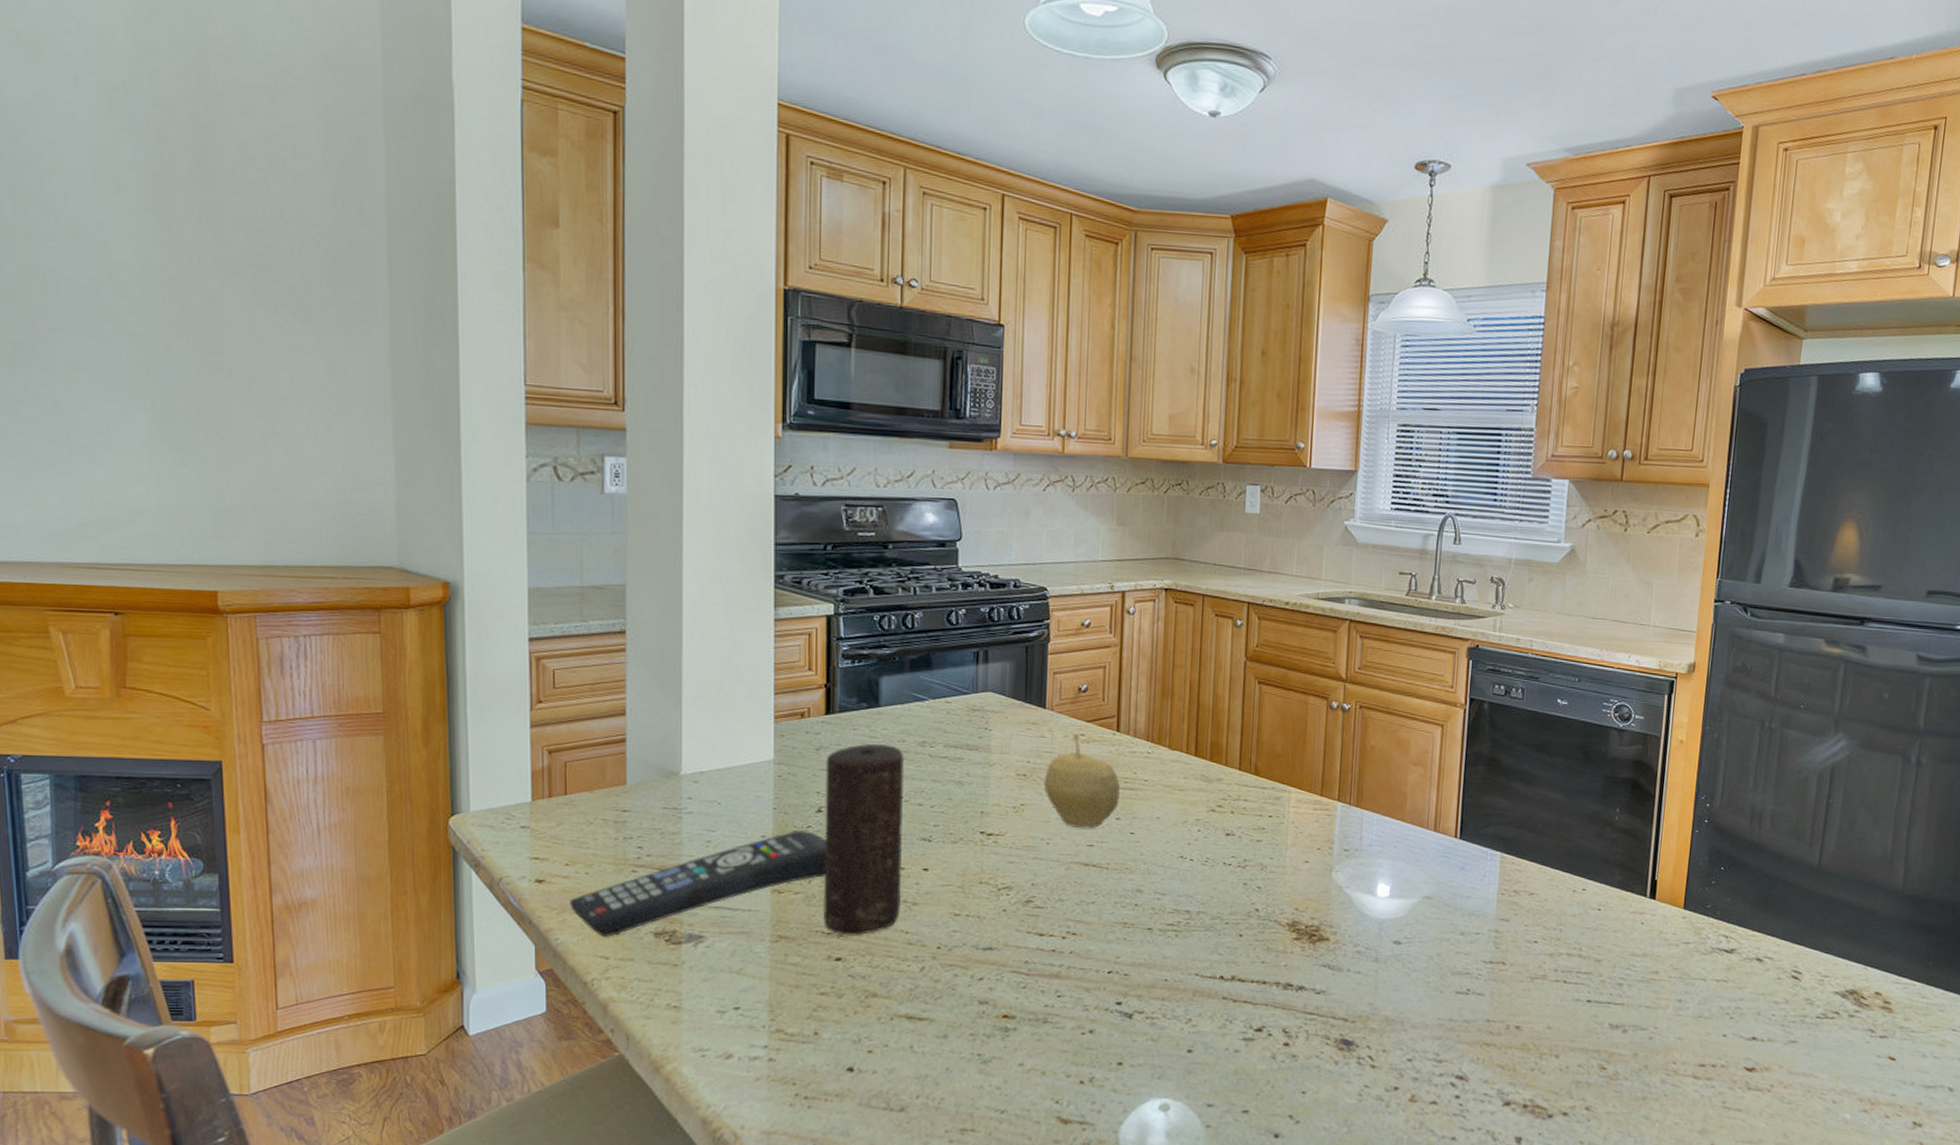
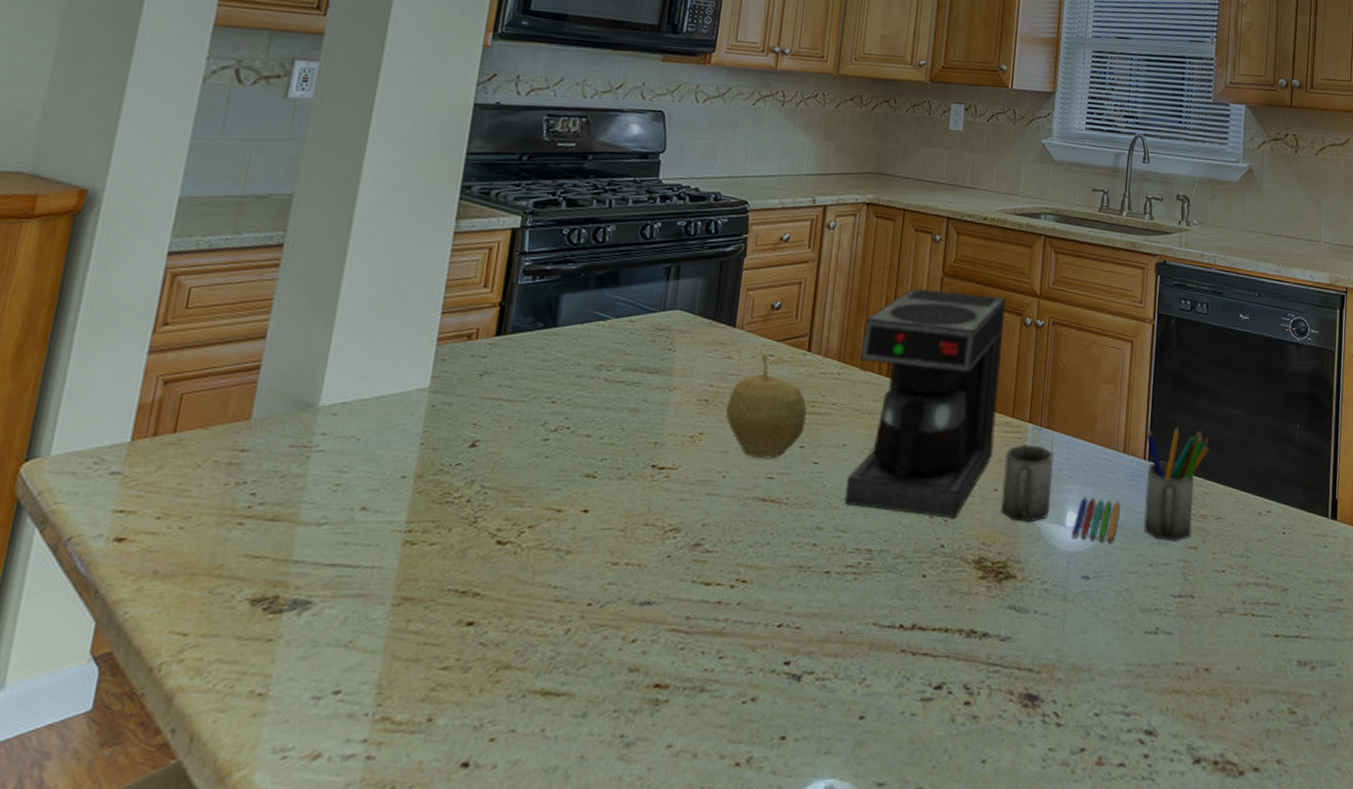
remote control: present [570,830,826,937] -> none [151,469,476,607]
candle: present [823,743,905,936] -> none [459,367,578,594]
coffee maker: none [1161,673,1525,914] -> present [844,289,1212,544]

